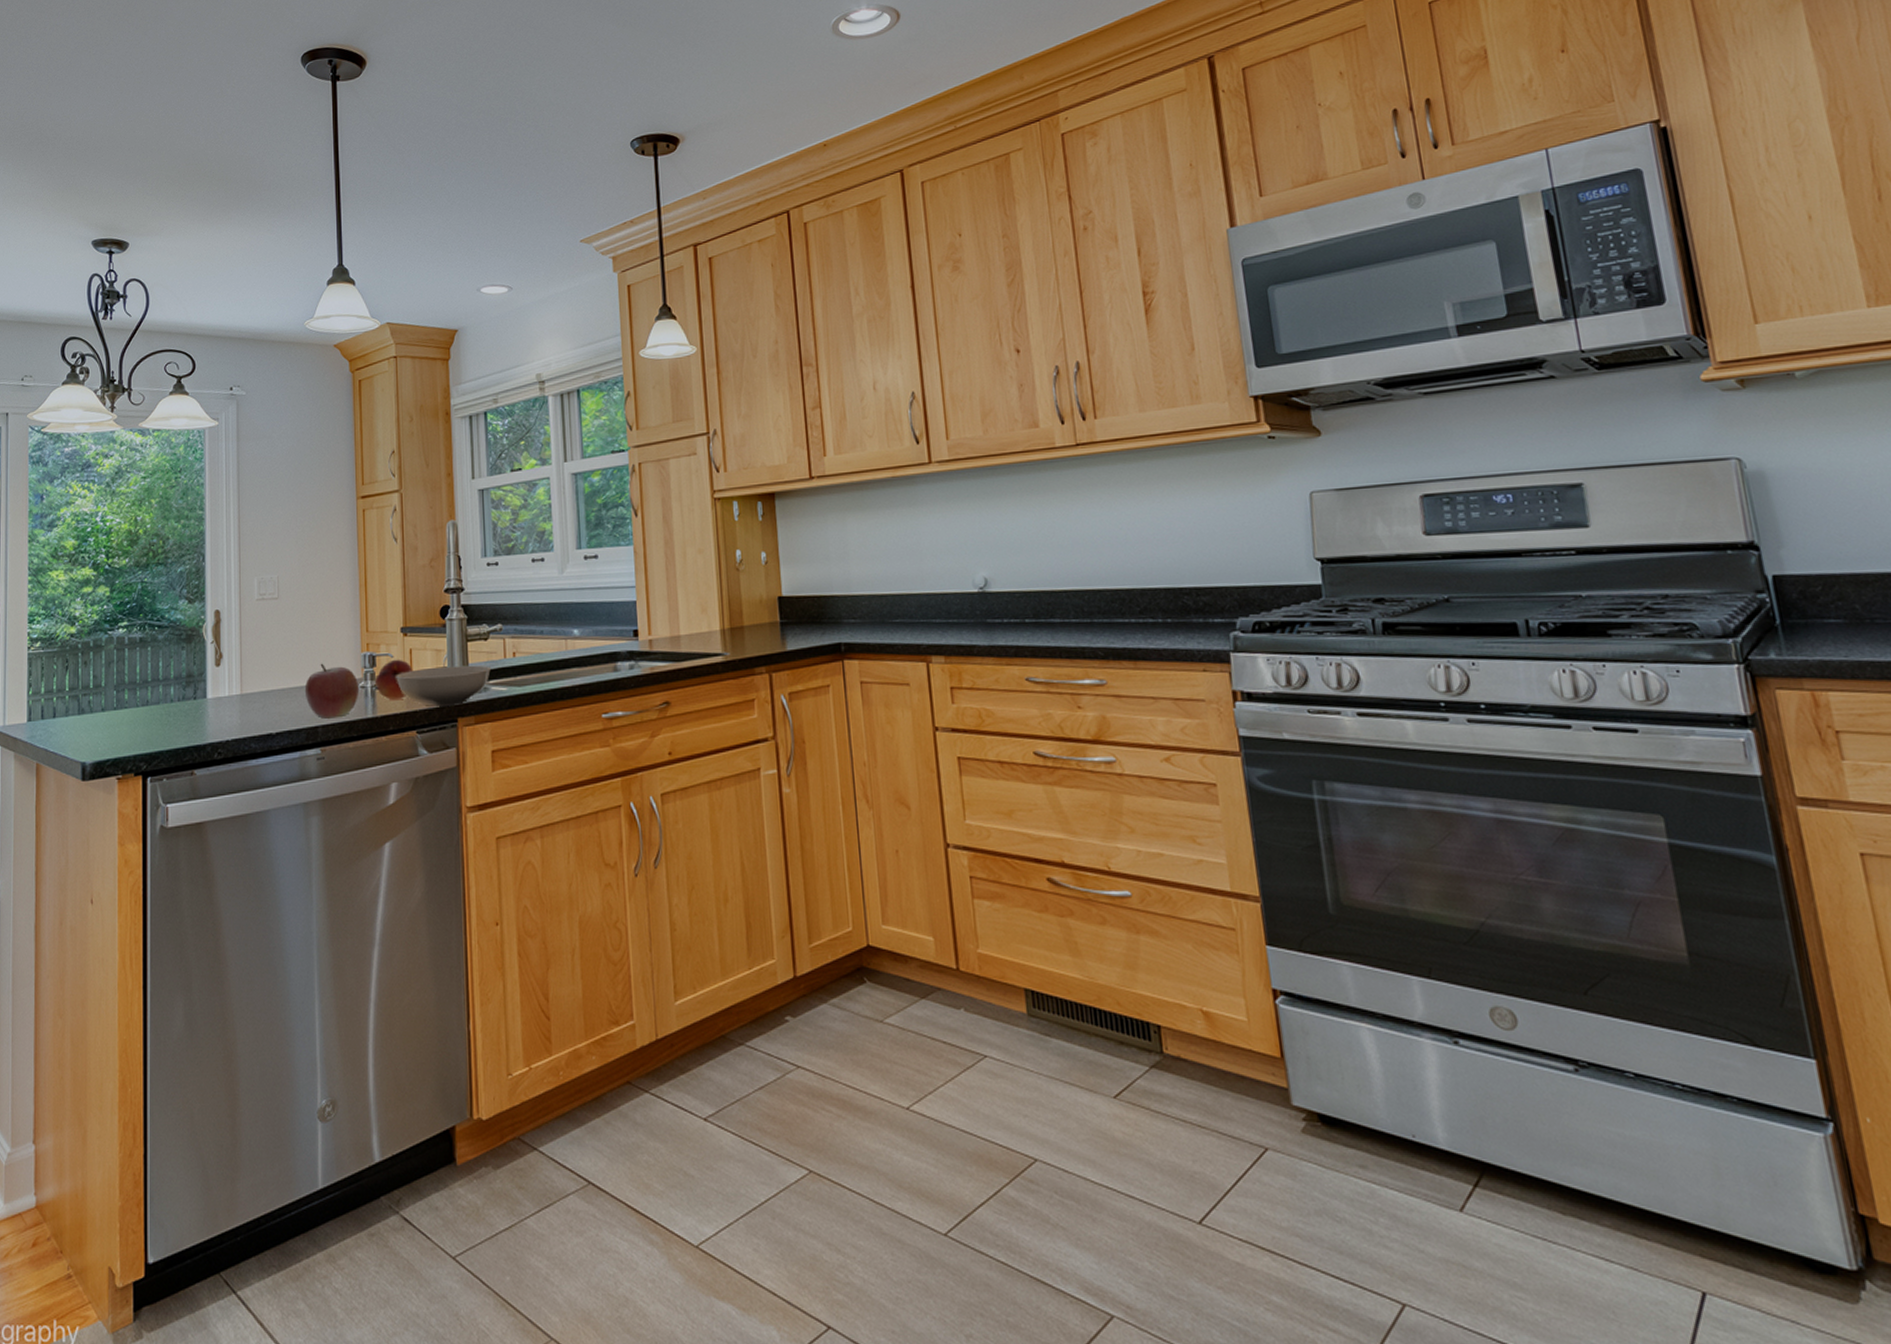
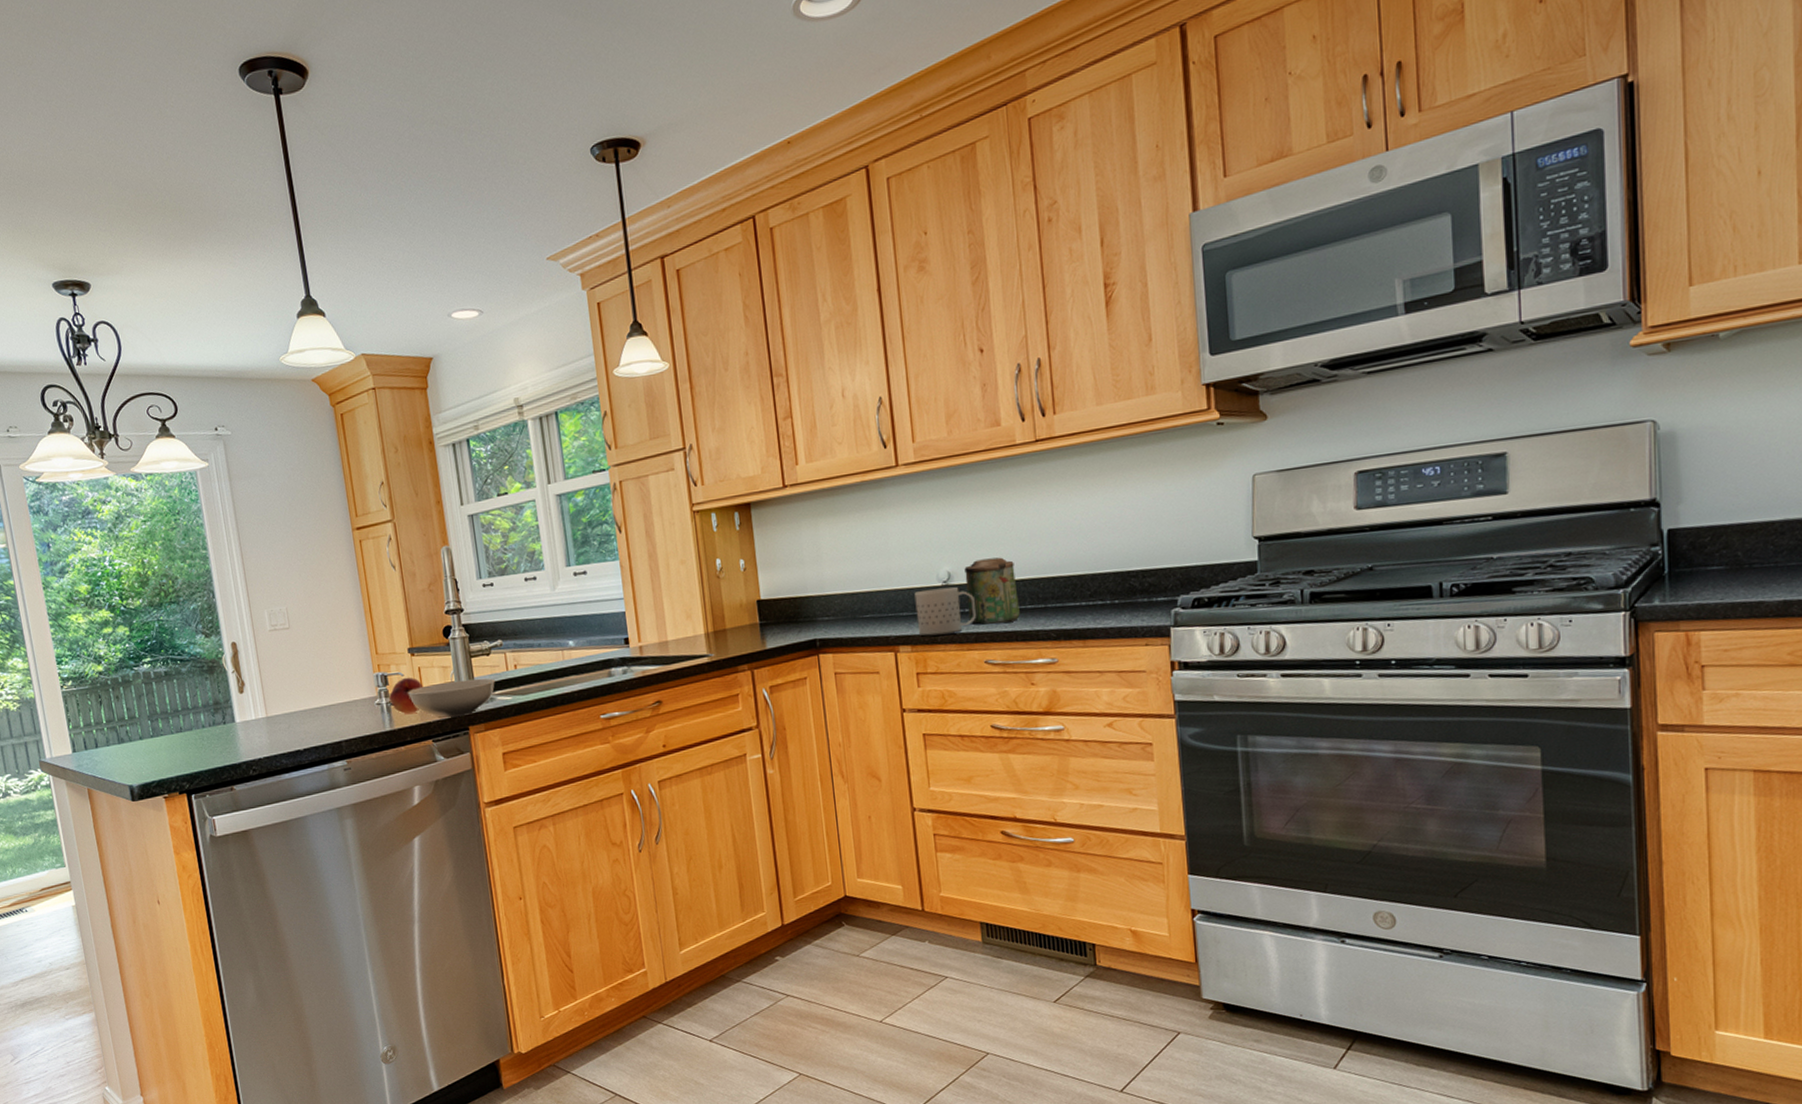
apple: present [304,663,360,719] -> none [325,685,376,734]
mug: none [948,594,1016,647] -> present [914,586,976,637]
canister: none [1002,565,1064,638] -> present [964,557,1020,626]

